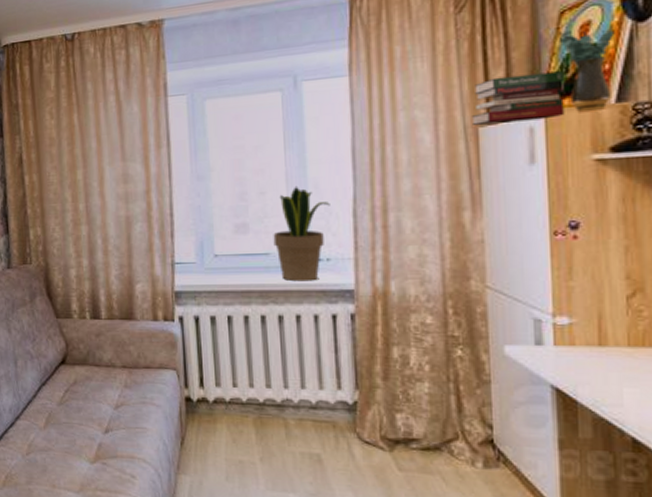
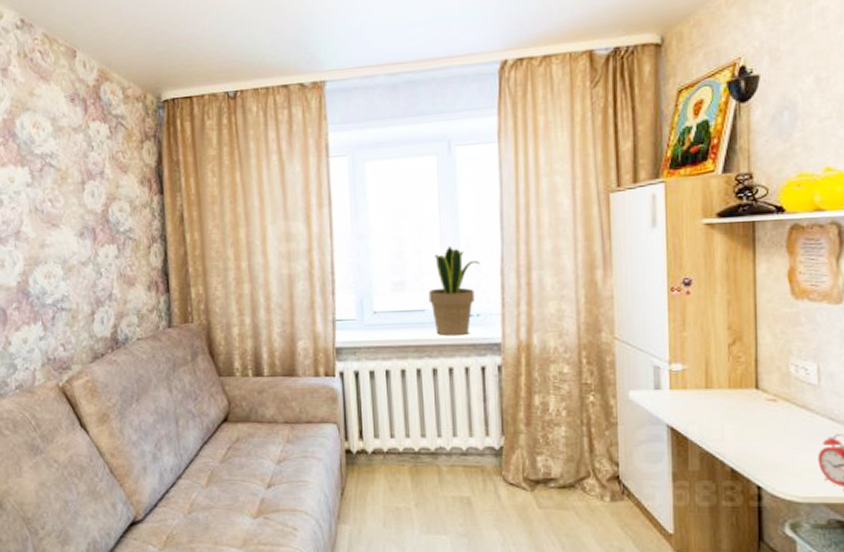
books: present [472,71,565,125] -> none [605,144,682,191]
vase: present [557,26,615,113] -> none [676,105,722,182]

